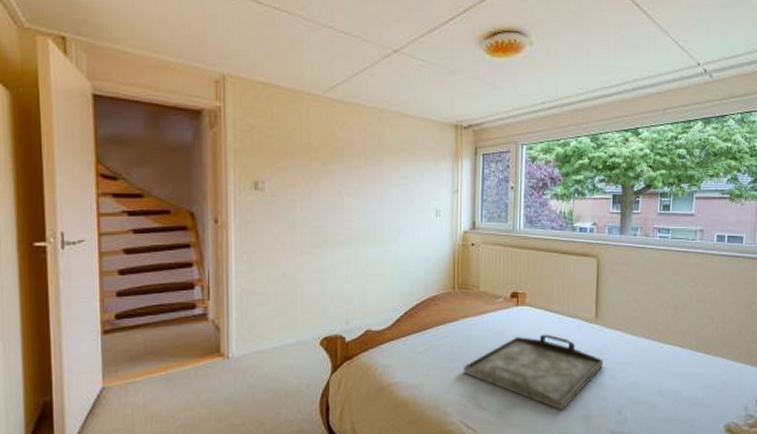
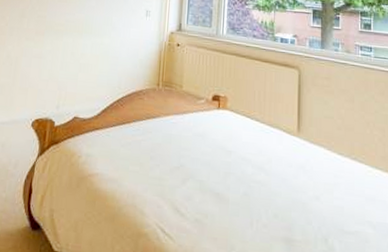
serving tray: present [464,334,603,411] -> none [163,140,307,229]

